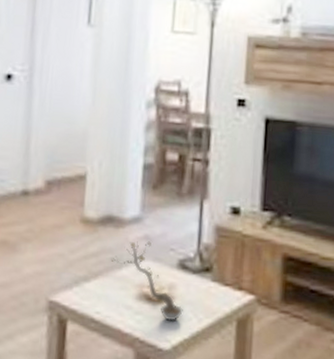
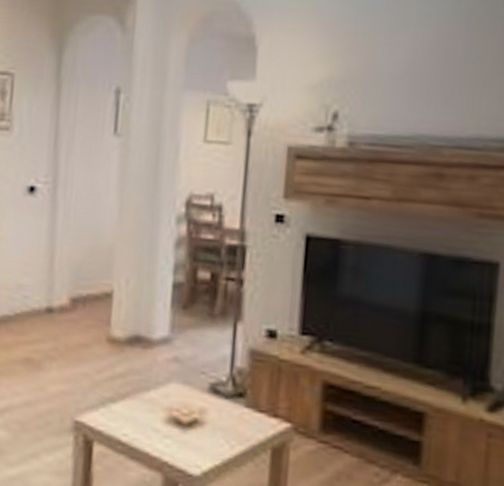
plant: present [110,241,183,321] -> none [138,363,215,447]

